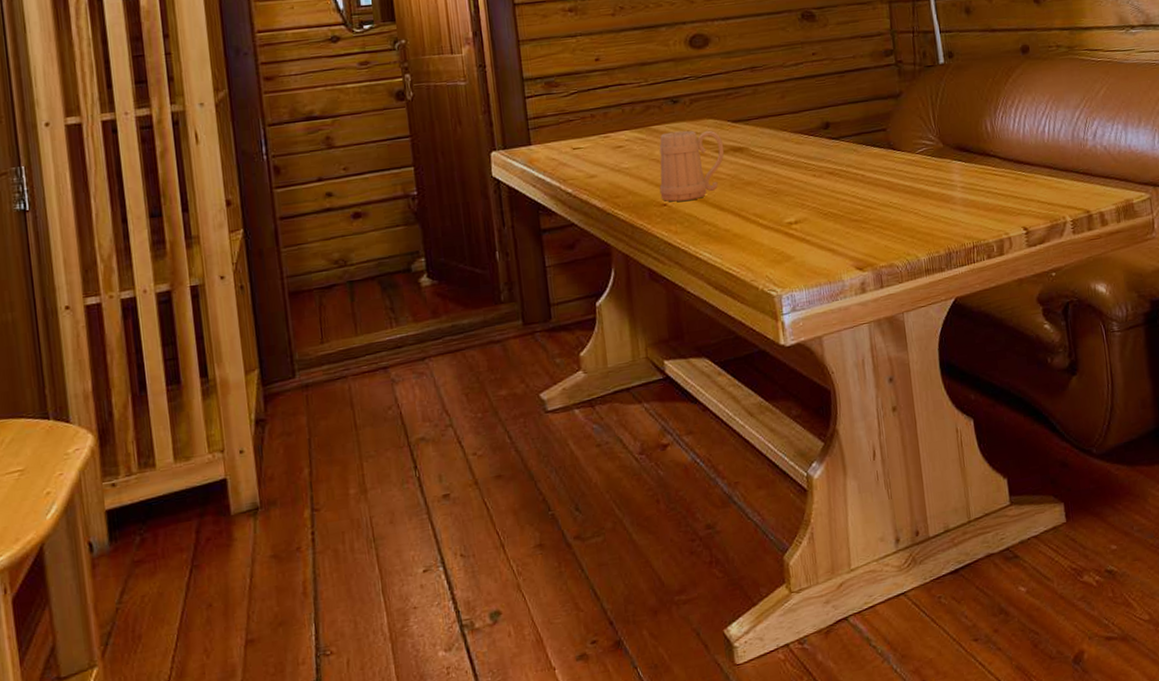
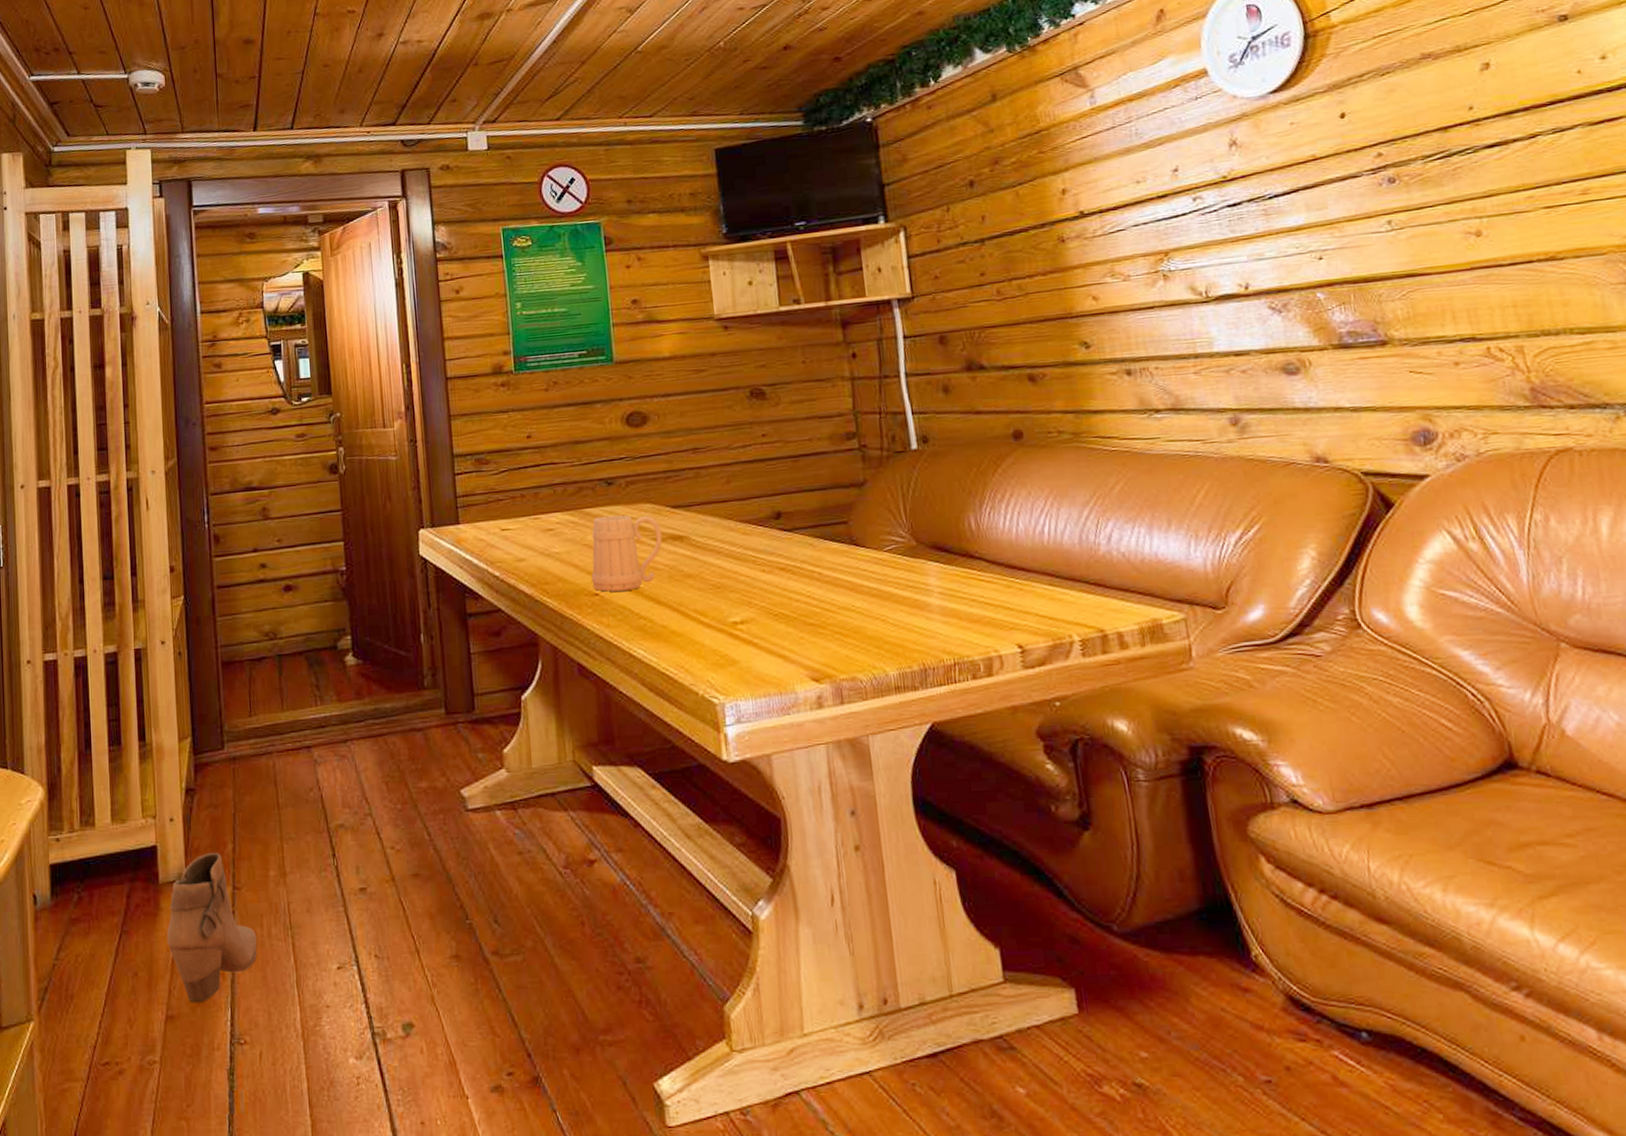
boot: none [242,478,340,625] -> present [166,852,257,1003]

